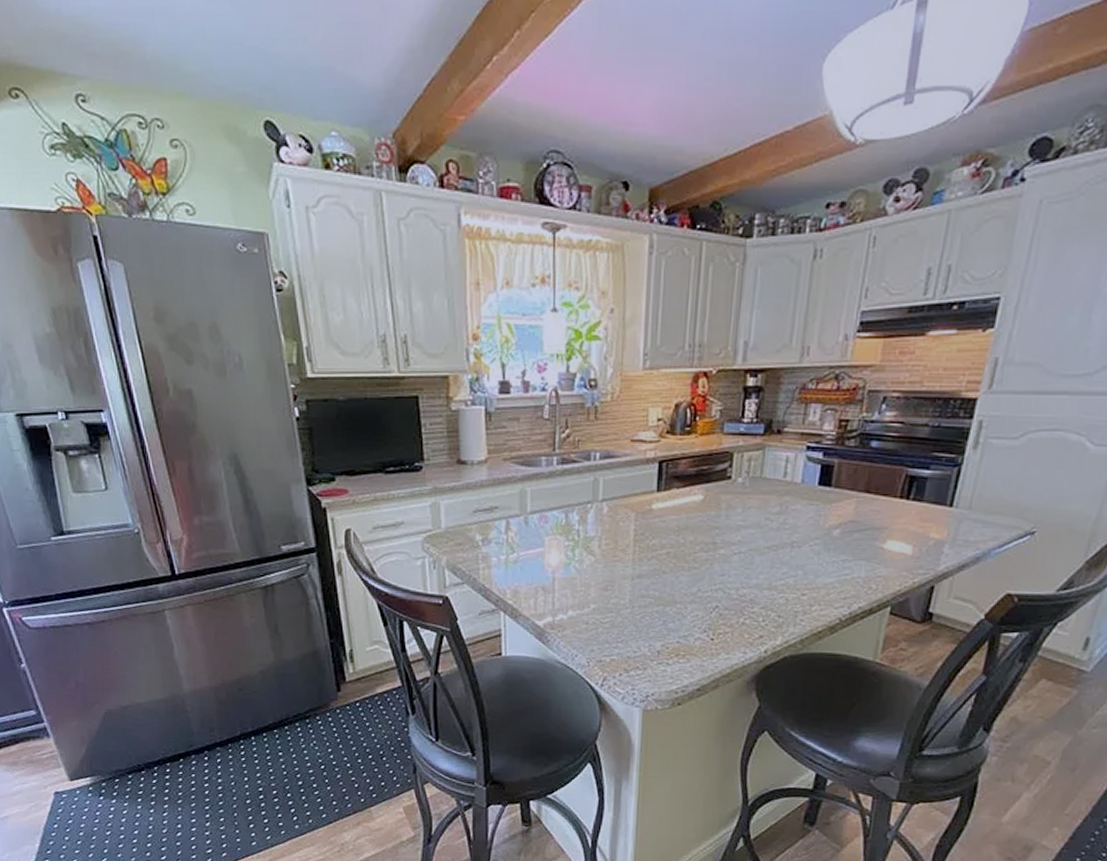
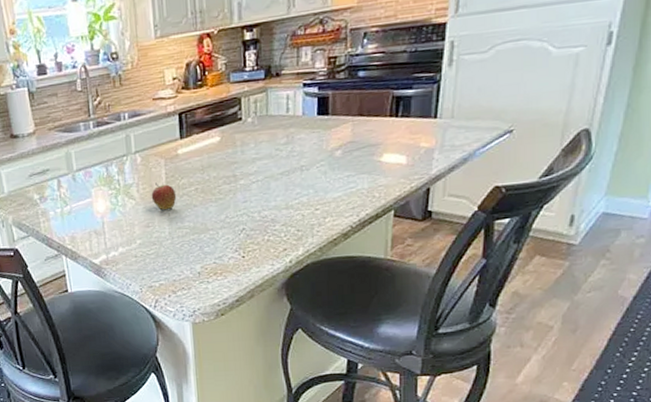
fruit: none [614,539,644,573] -> present [151,183,177,211]

